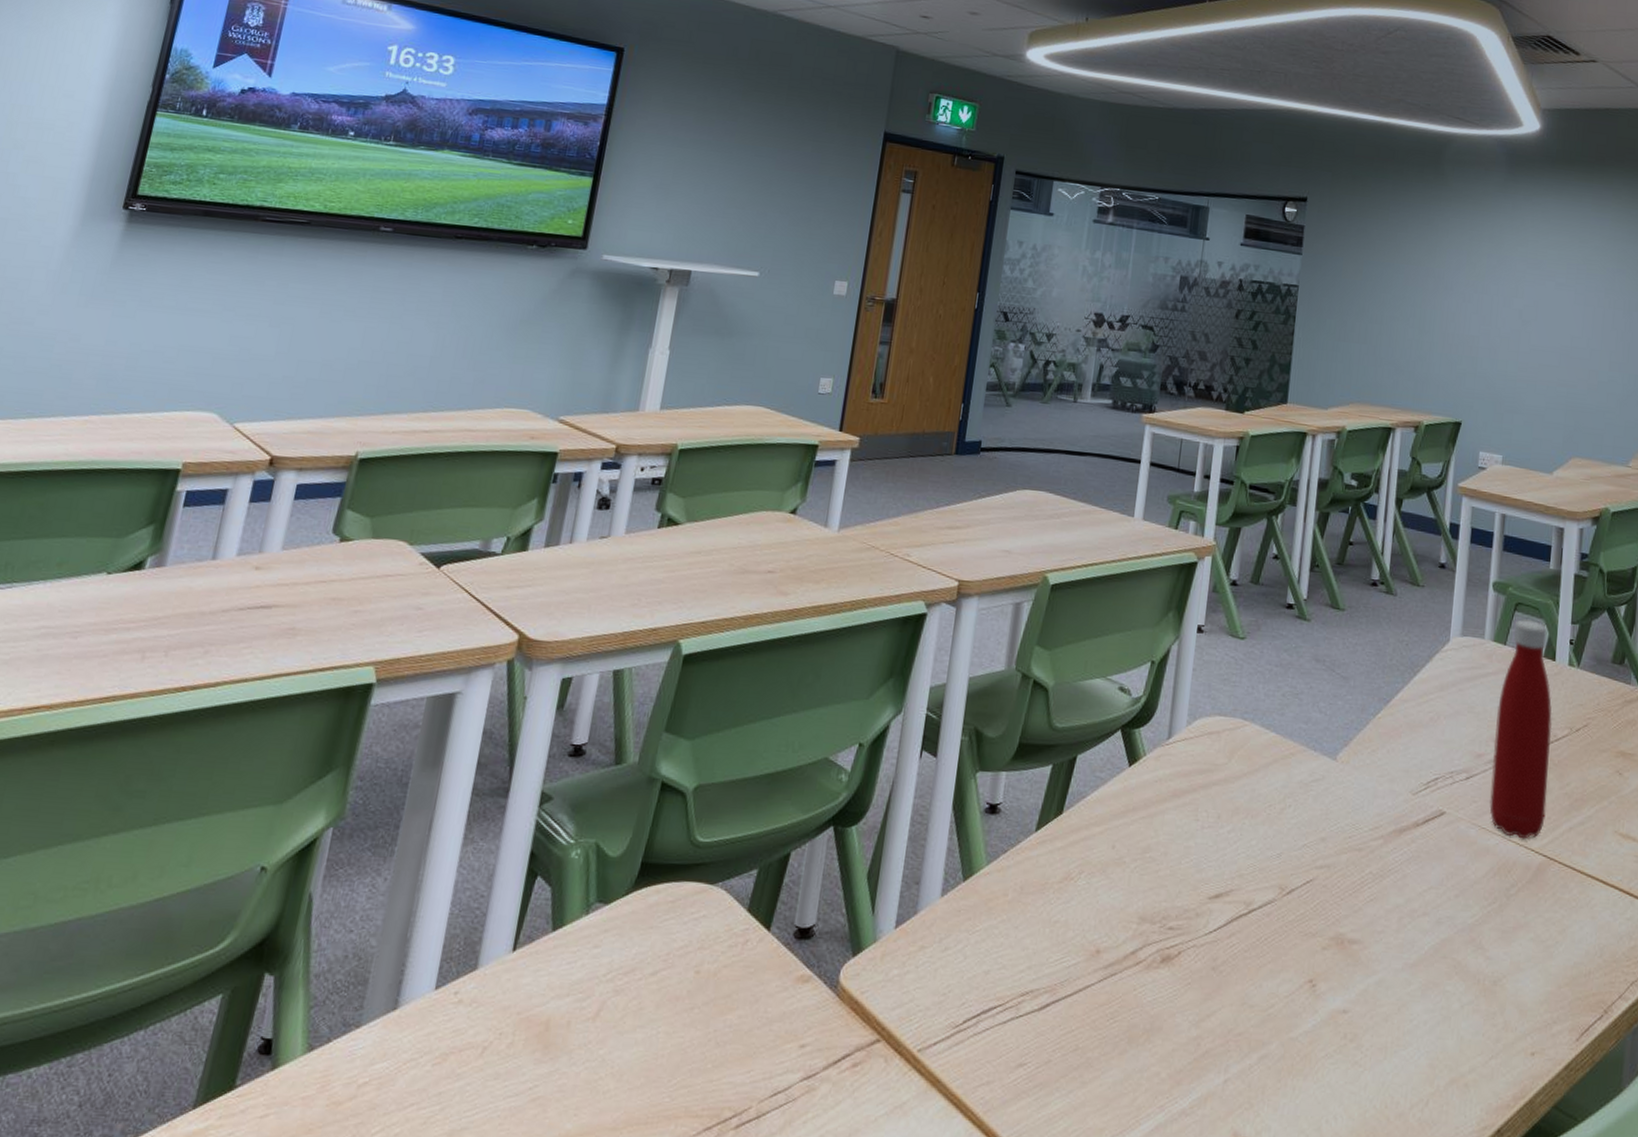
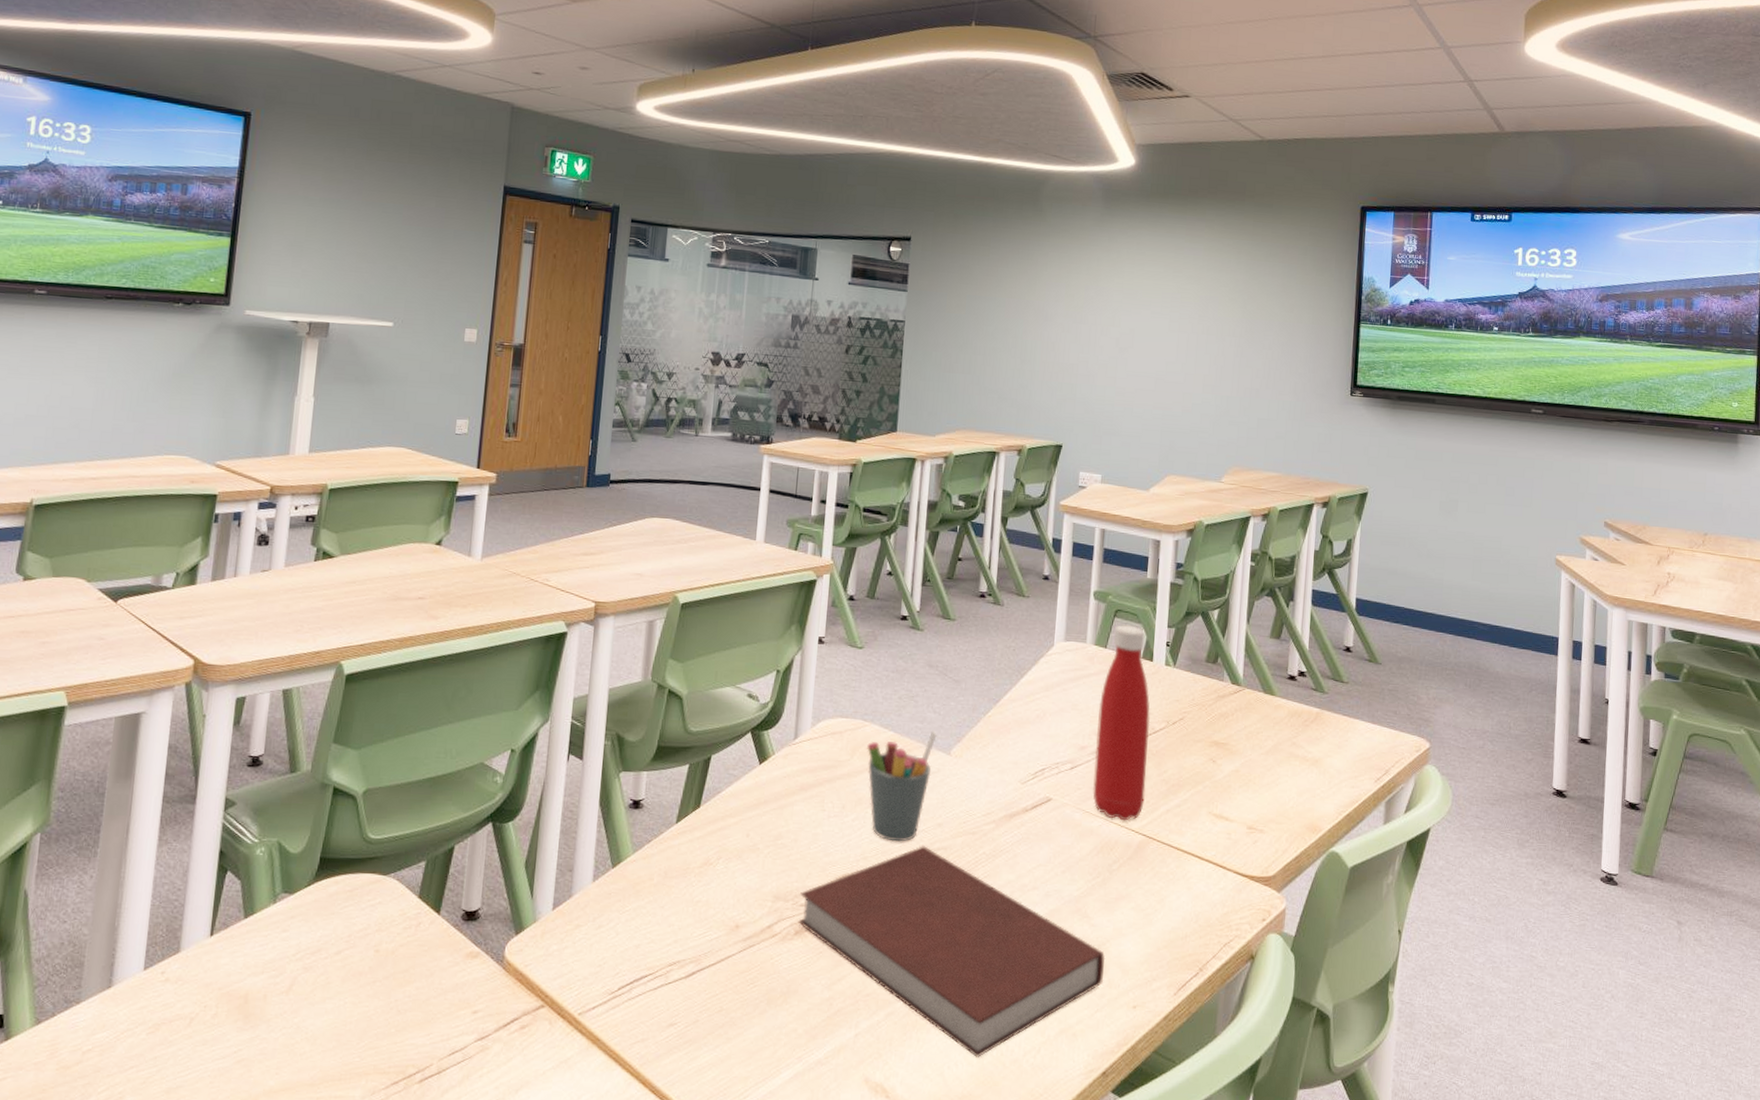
notebook: none [1165,863,1502,1110] -> present [798,846,1106,1057]
pen holder: none [1246,732,1322,858] -> present [867,730,937,842]

